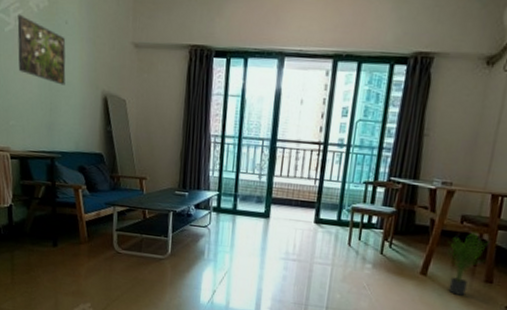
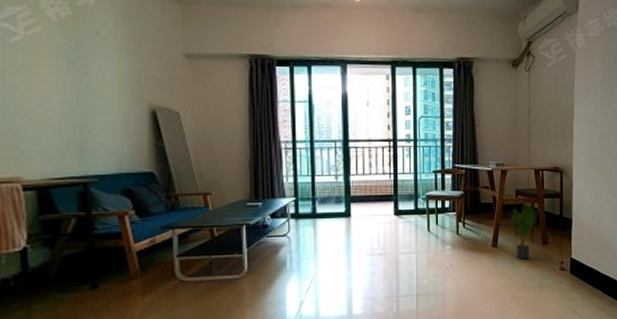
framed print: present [17,14,66,86] -> none [28,23,100,101]

